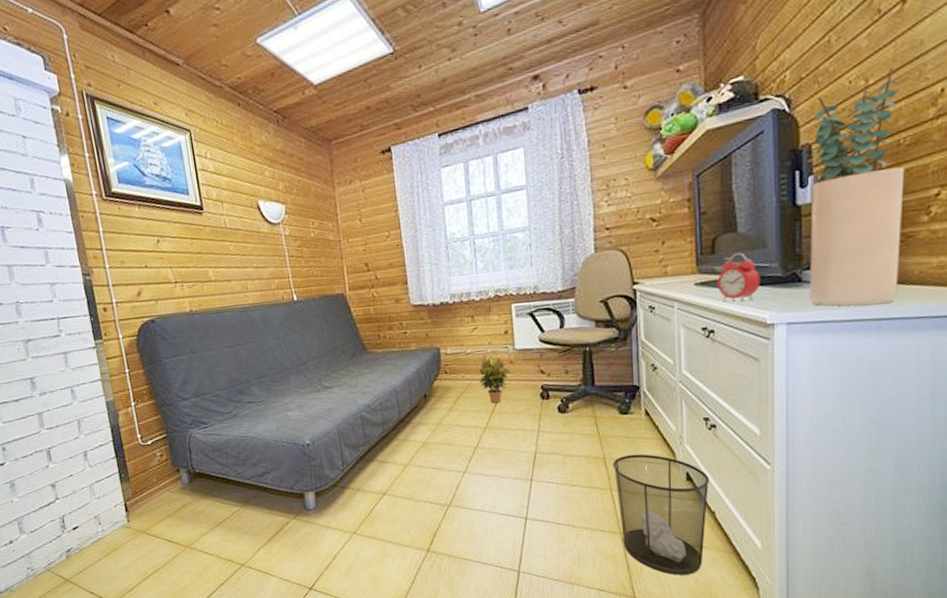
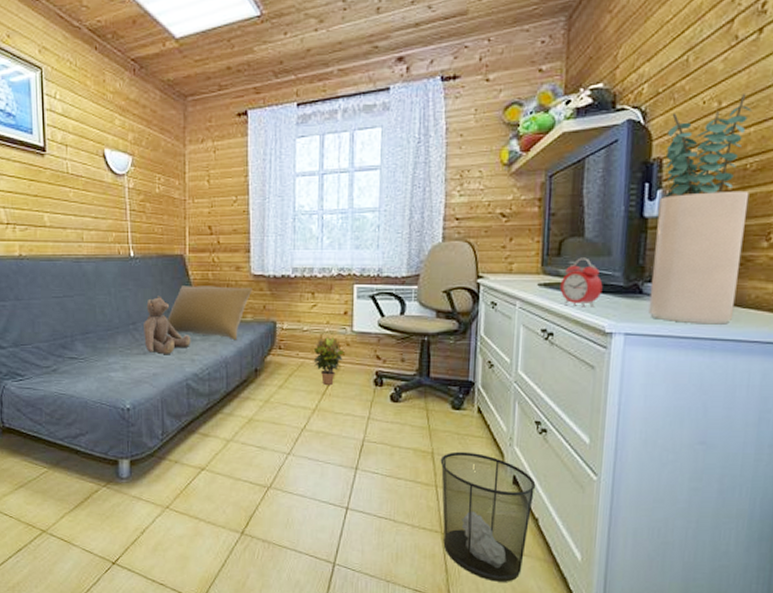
teddy bear: none [313,335,361,391] -> present [144,295,191,355]
cushion: none [335,317,414,370] -> present [167,286,253,341]

